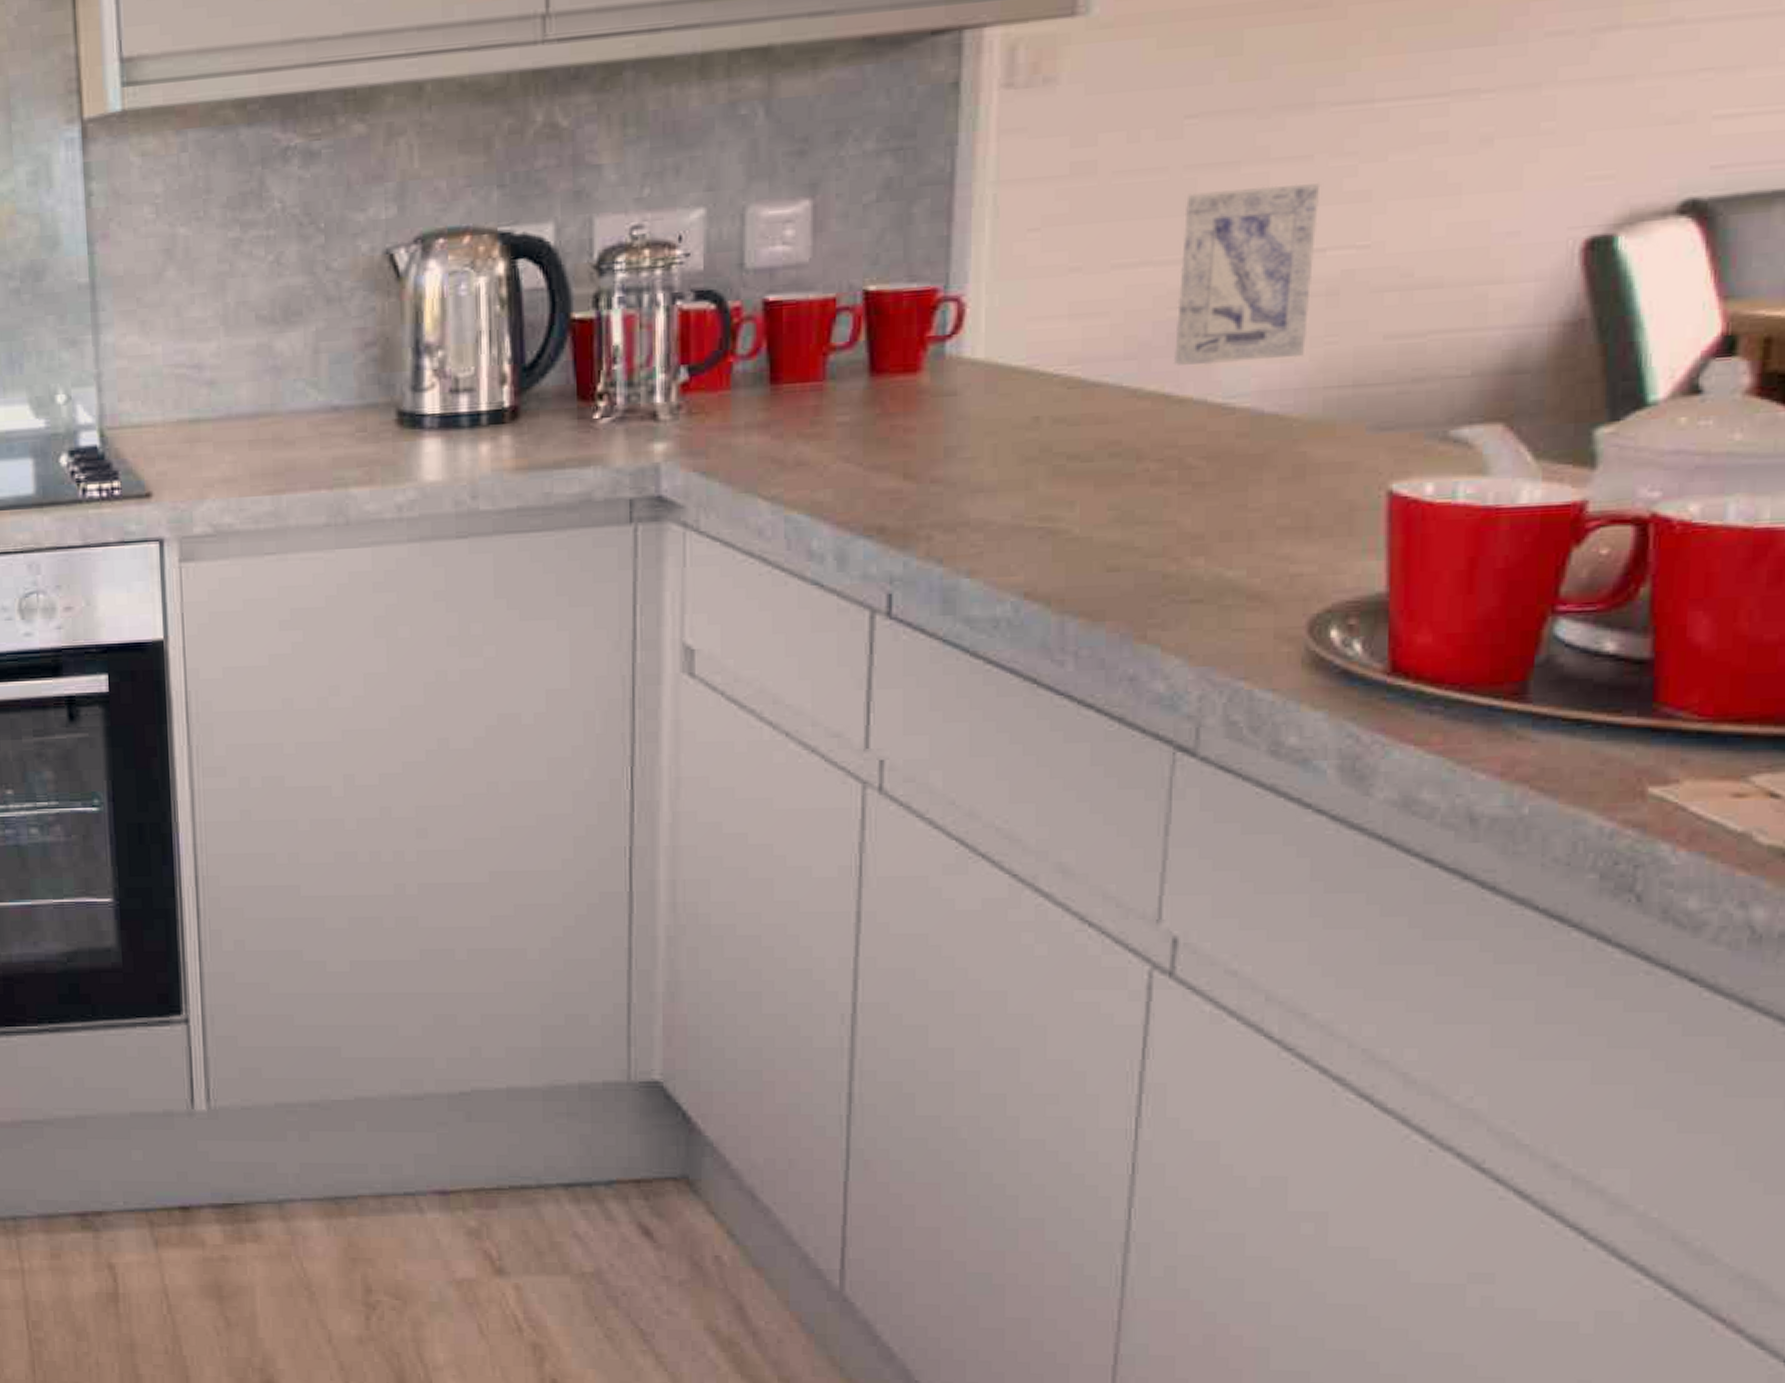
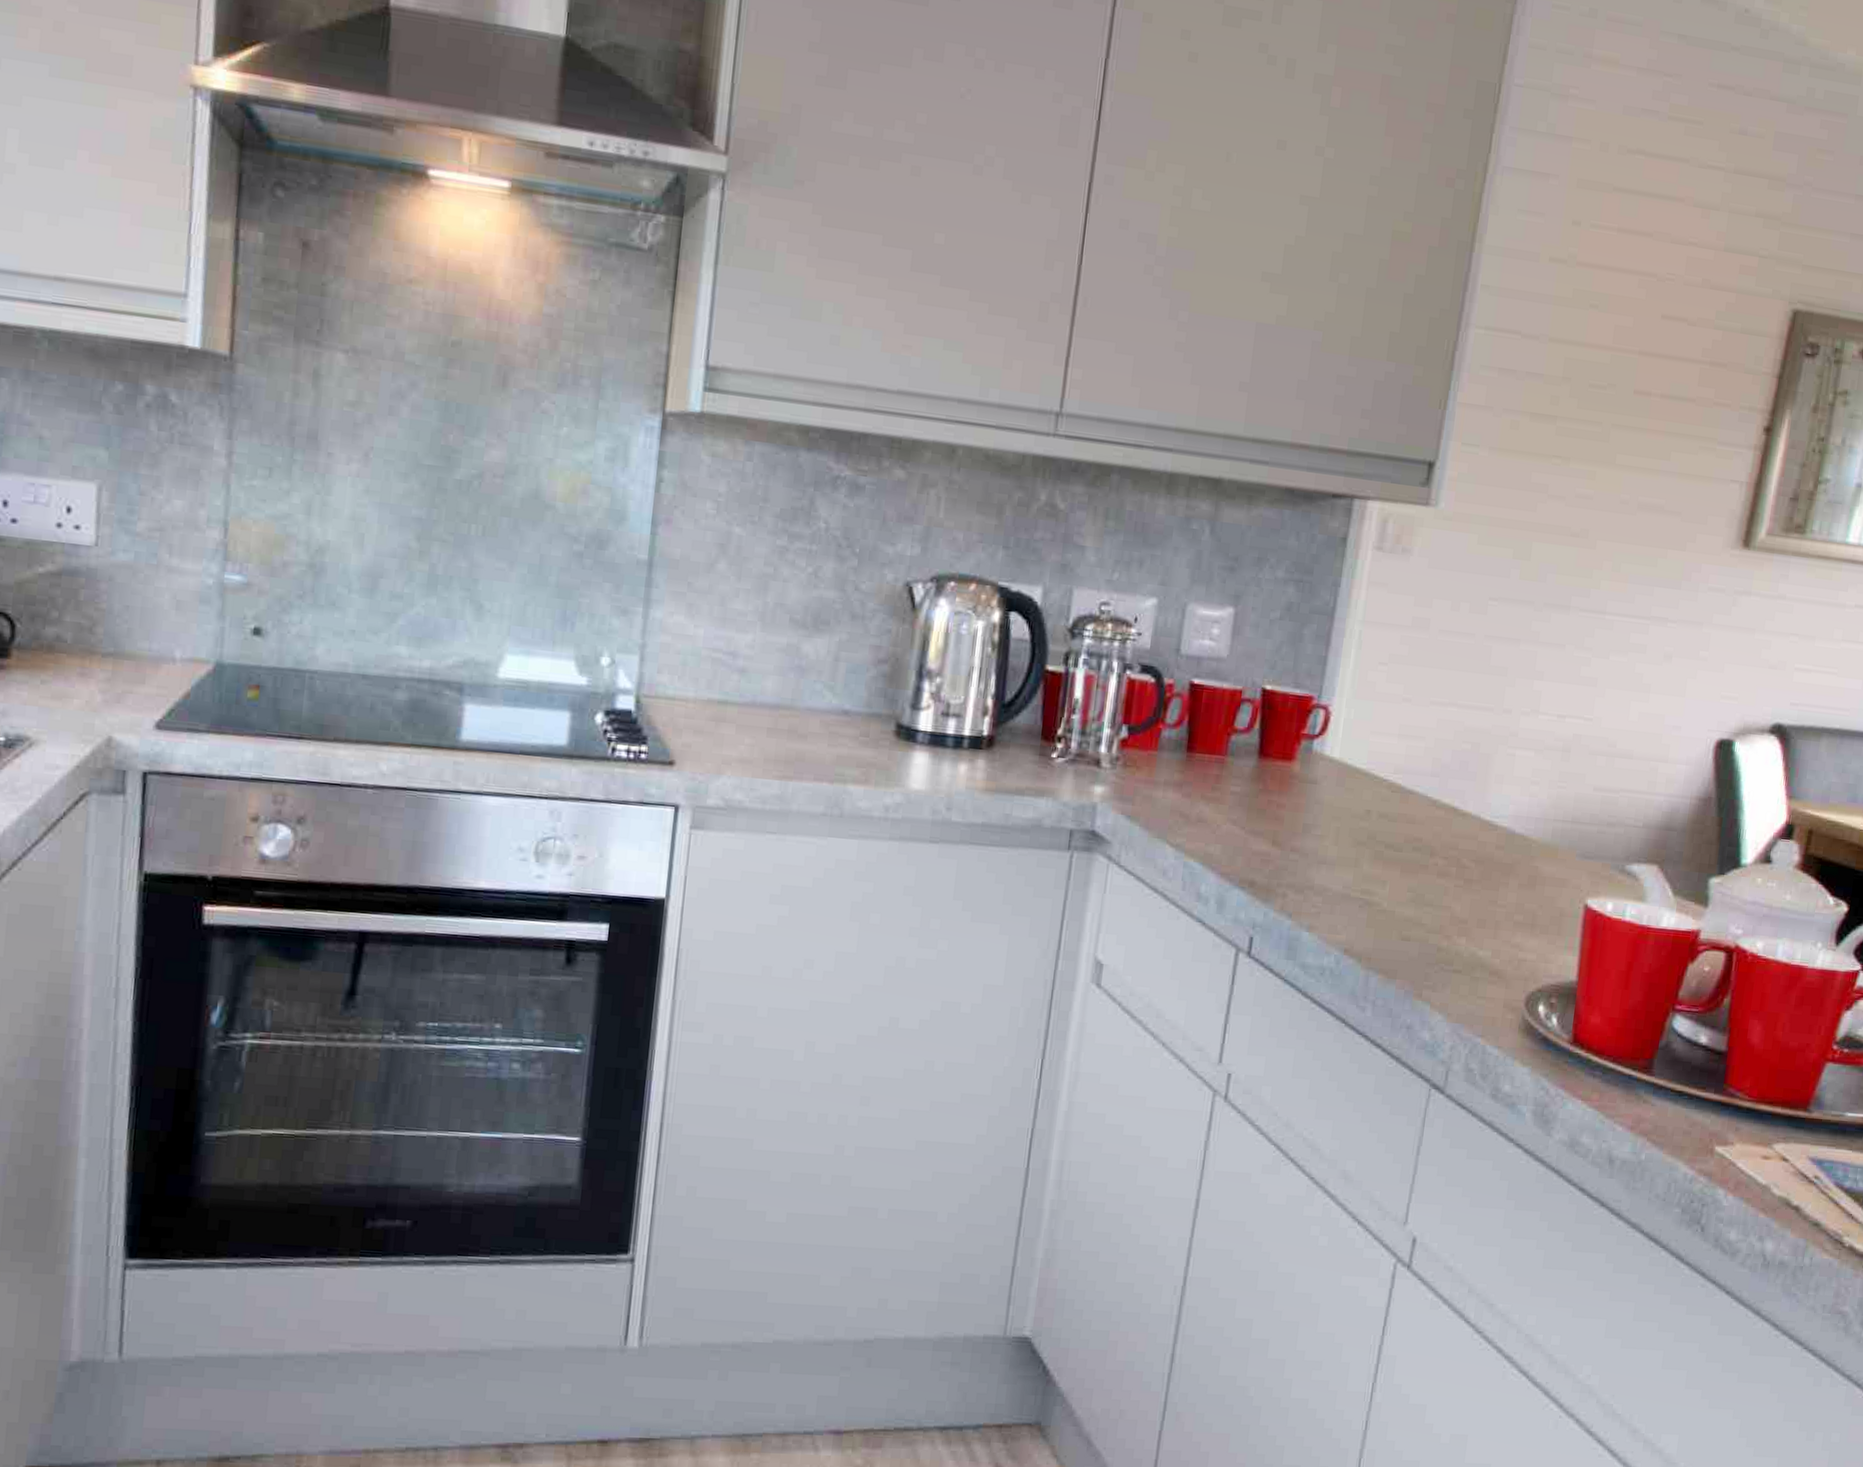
wall art: present [1173,183,1321,365] -> none [1462,657,1567,794]

